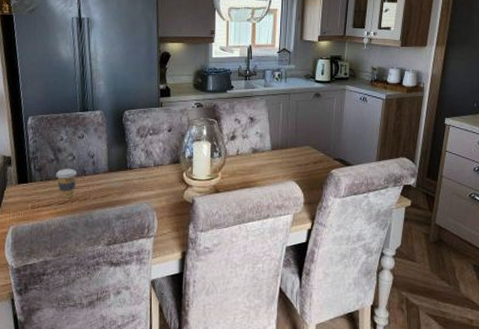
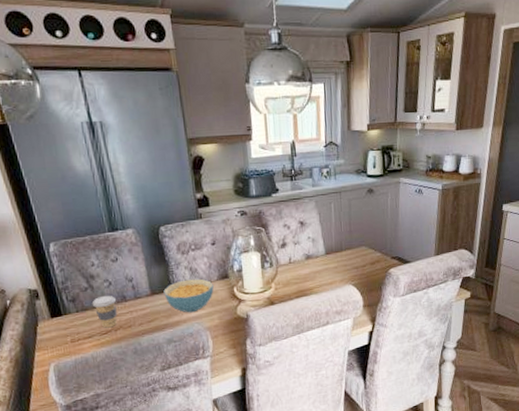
cereal bowl: none [119,161,165,193] -> present [163,278,214,313]

